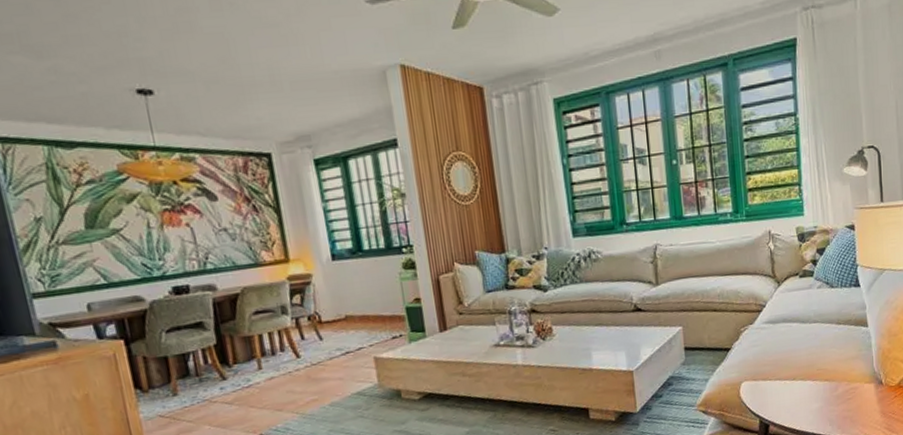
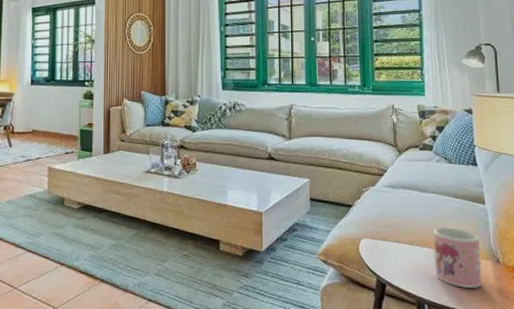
mug: none [816,355,865,415] -> present [433,226,482,289]

